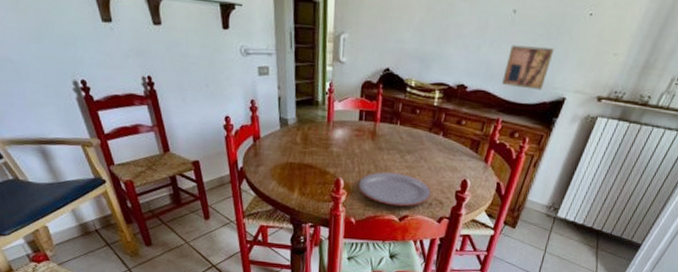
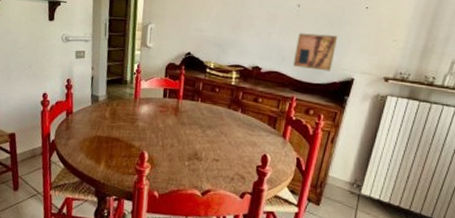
plate: present [358,171,432,207] -> none [161,145,233,181]

